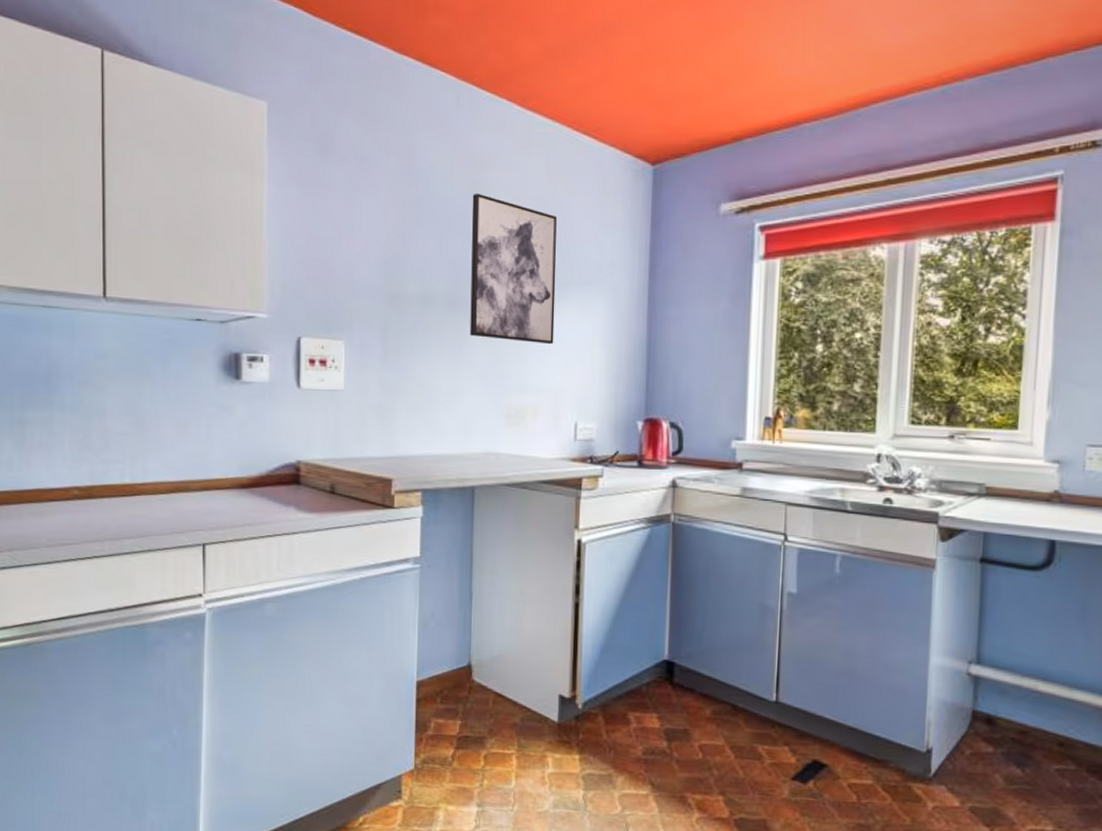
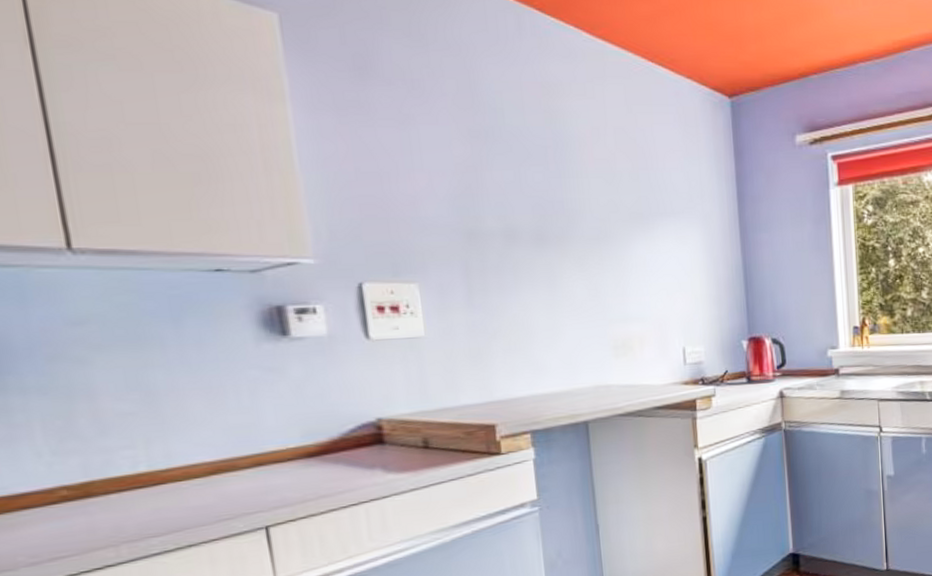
wall art: present [470,193,557,345] -> none [548,122,653,274]

